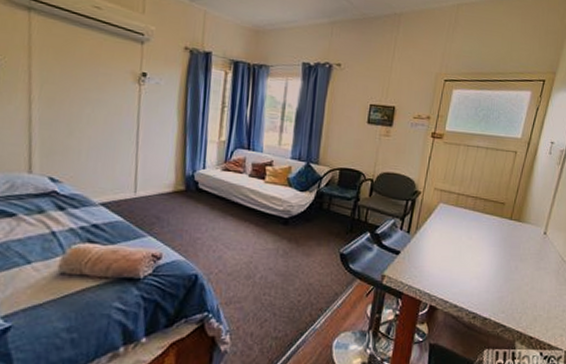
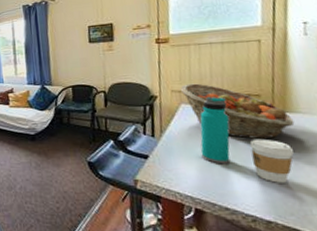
fruit basket: none [442,183,524,245] -> present [180,83,295,140]
water bottle: none [446,198,478,265] -> present [200,96,231,164]
coffee cup: none [485,243,517,285] -> present [249,138,294,183]

